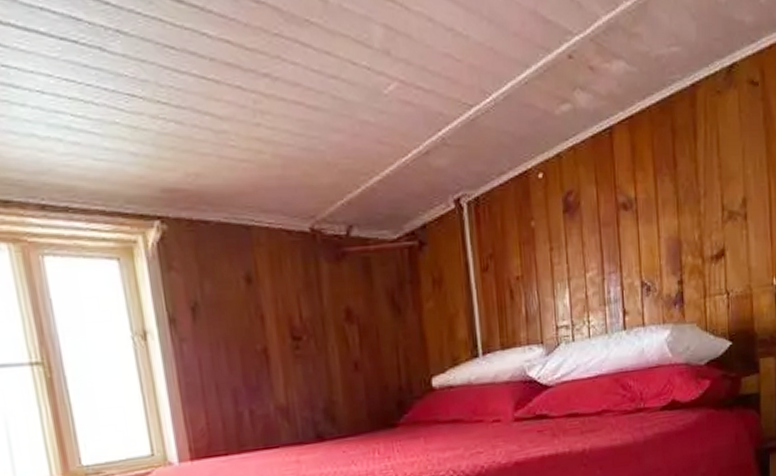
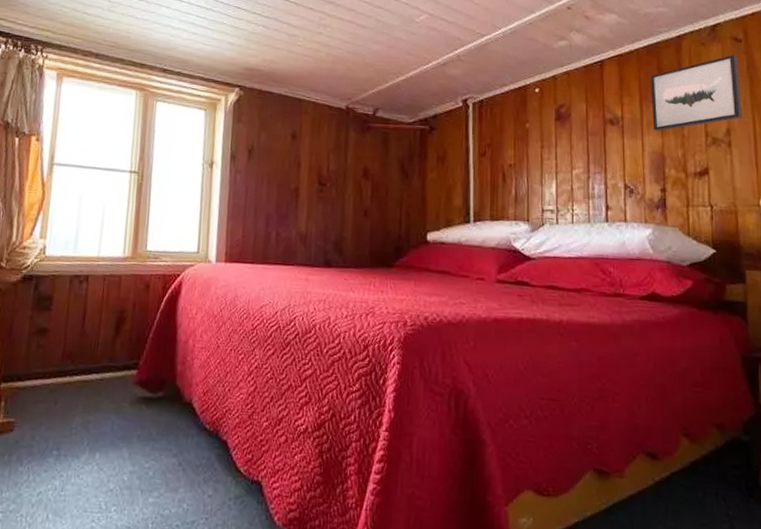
wall art: none [664,103,758,211] -> present [650,54,742,131]

